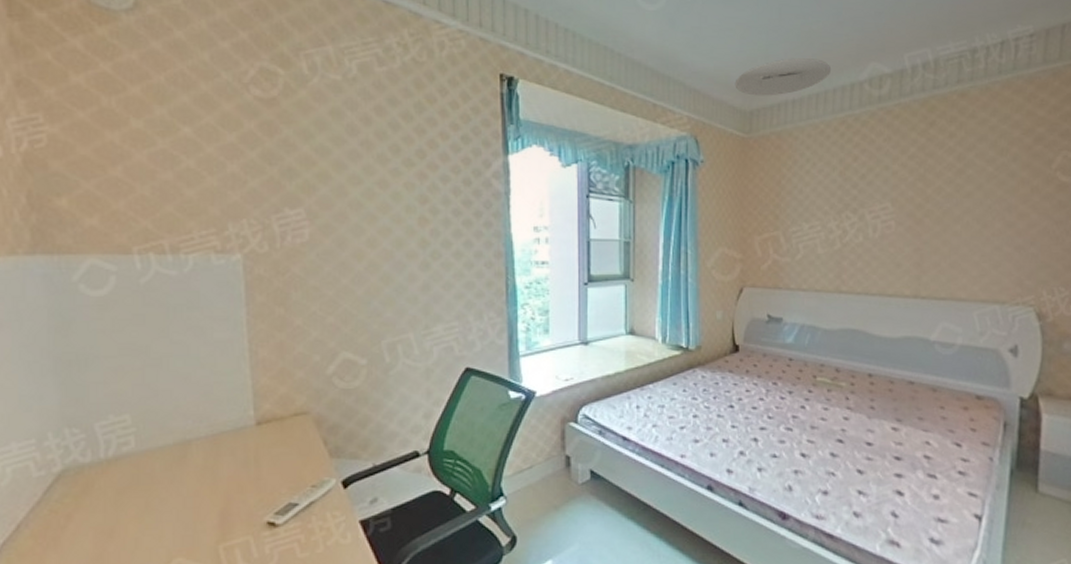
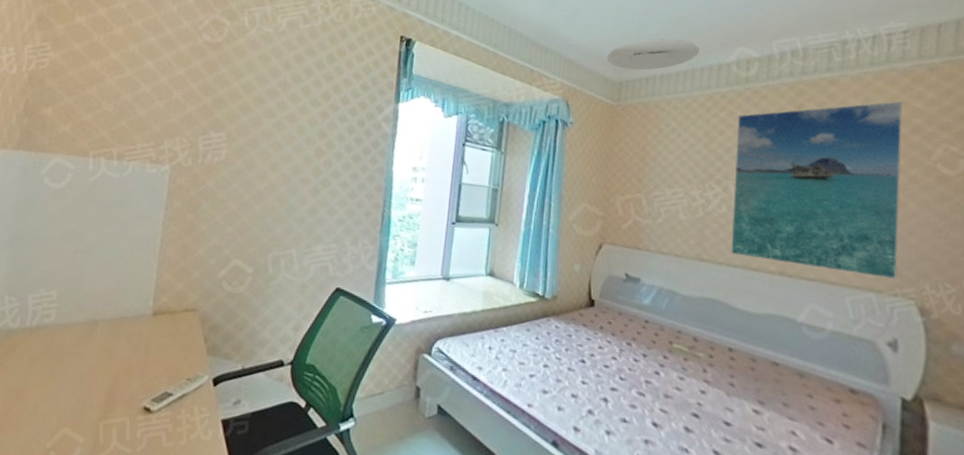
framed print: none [868,110,1028,289] -> present [731,101,903,279]

